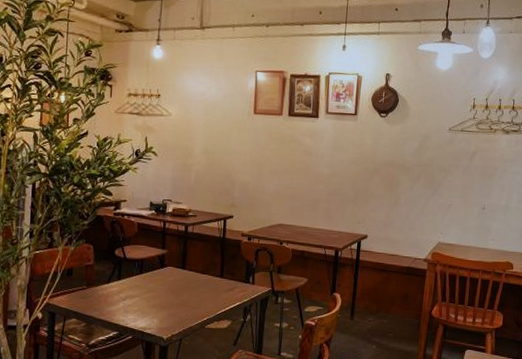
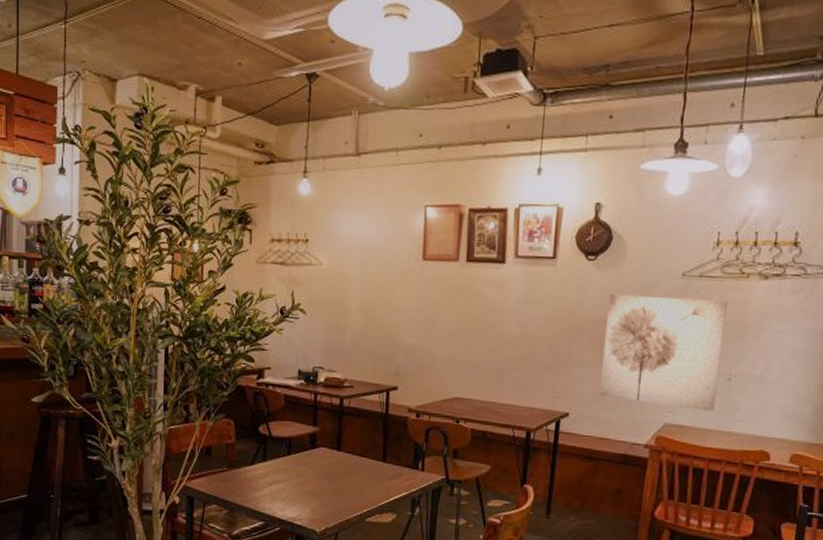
wall art: none [389,143,481,233] -> present [598,294,727,411]

